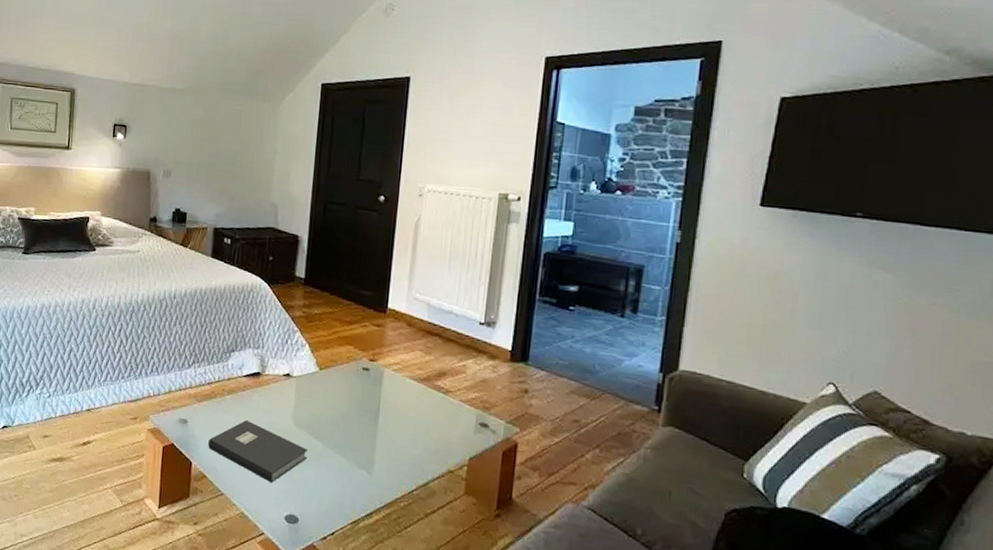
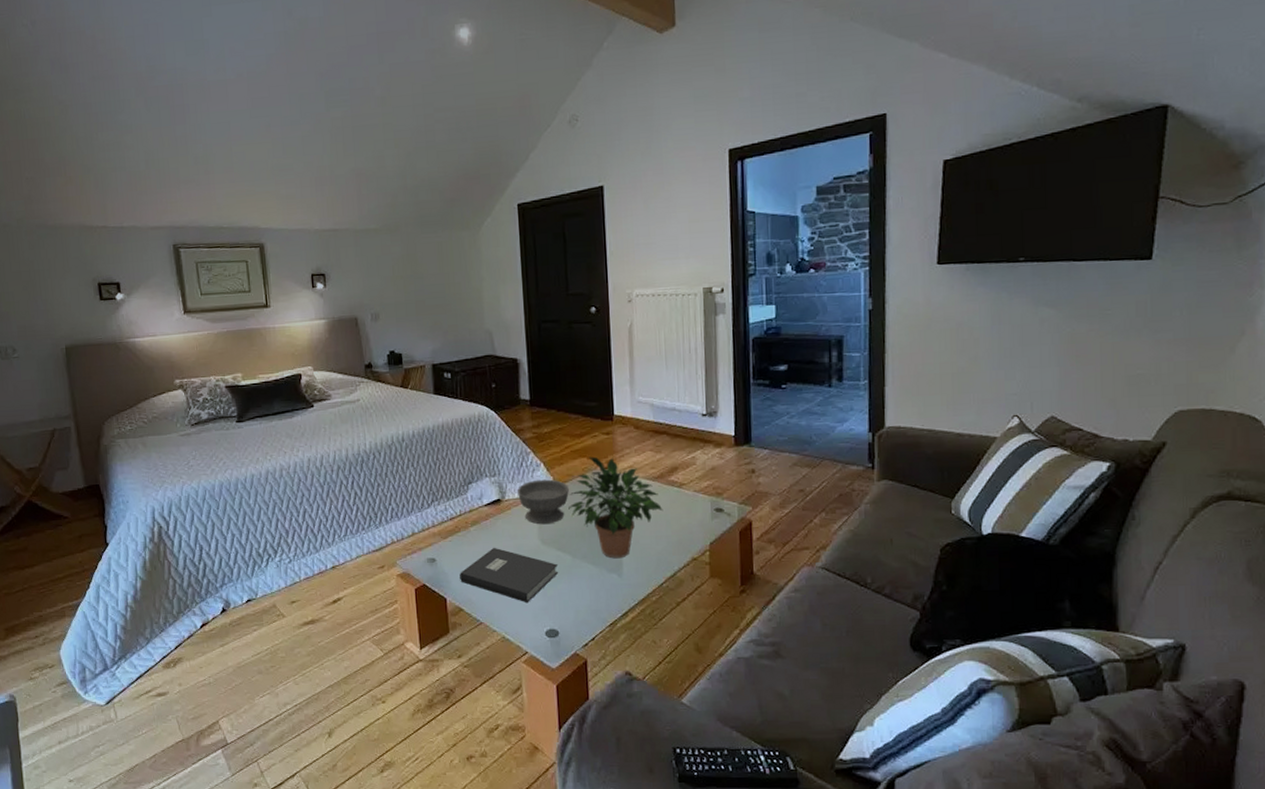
bowl: none [278,359,332,407] -> present [517,479,570,525]
potted plant: none [327,346,425,456] -> present [568,456,663,559]

